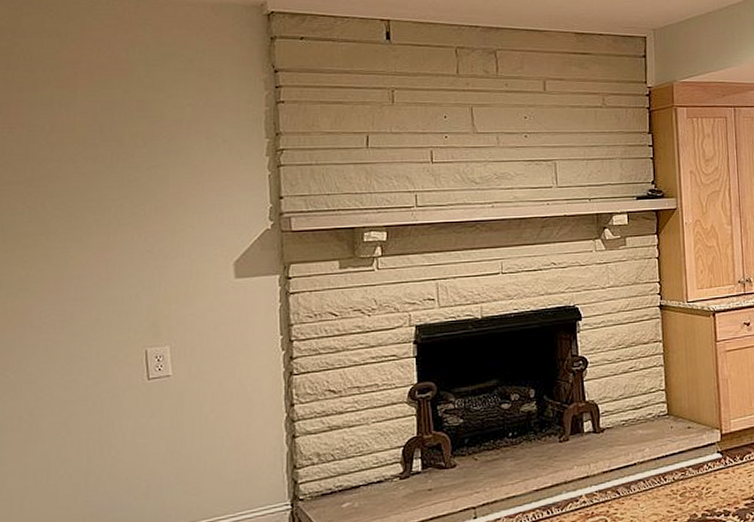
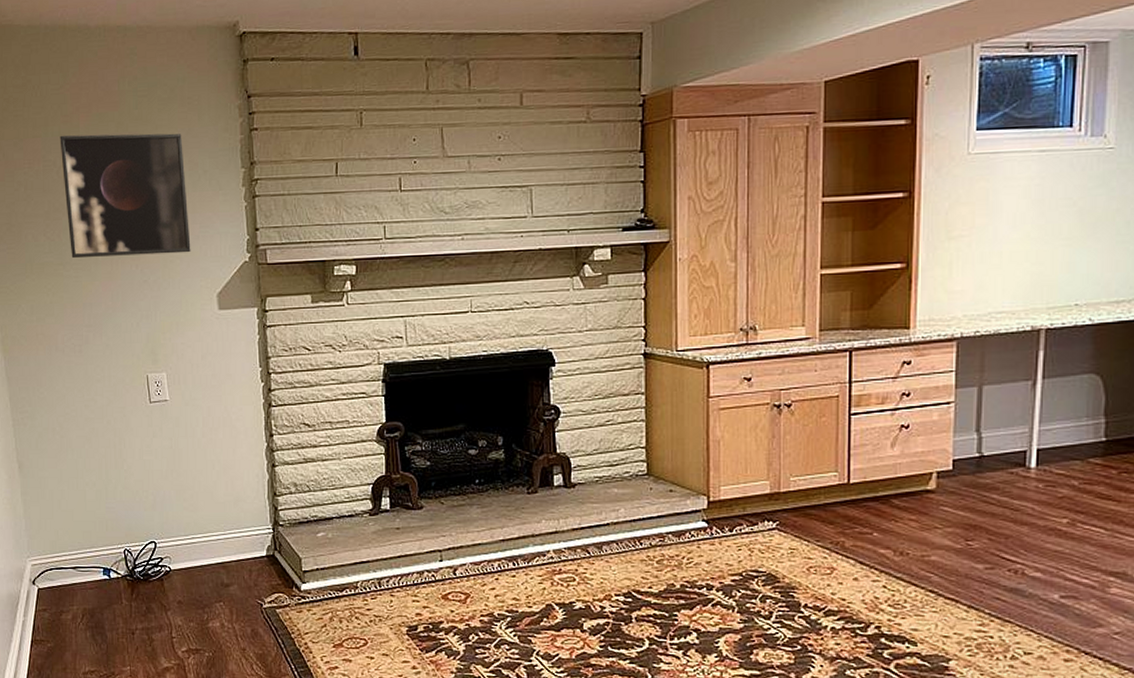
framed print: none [51,100,205,228] -> present [59,133,191,259]

